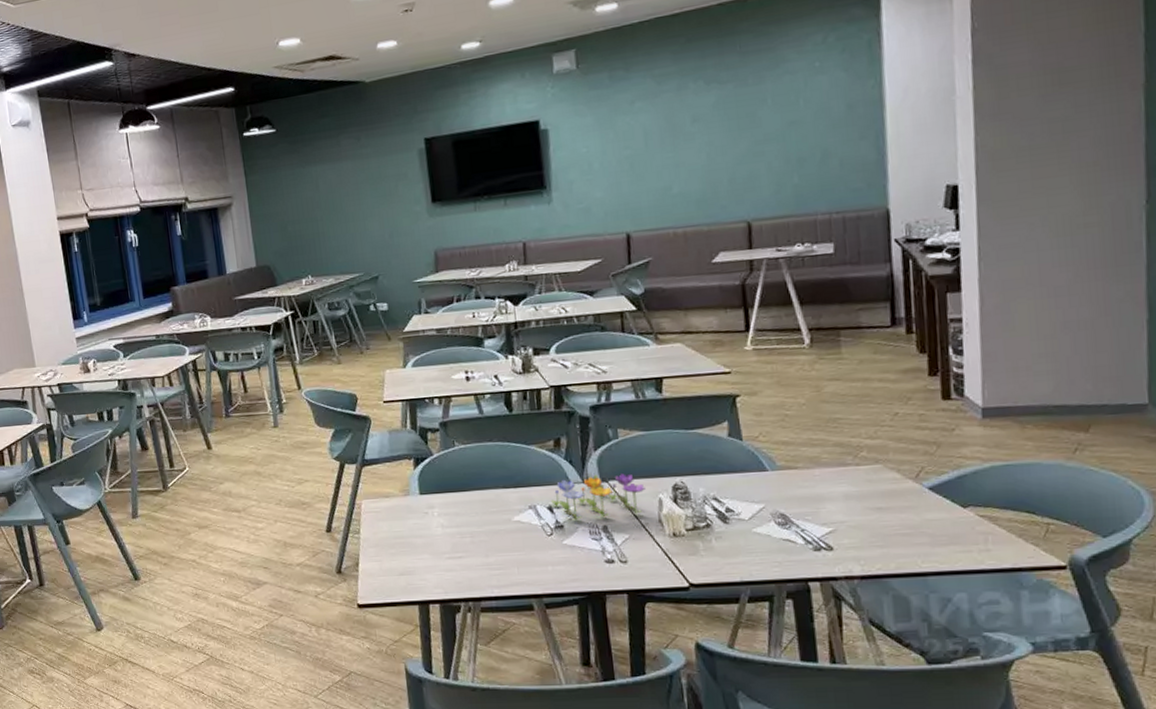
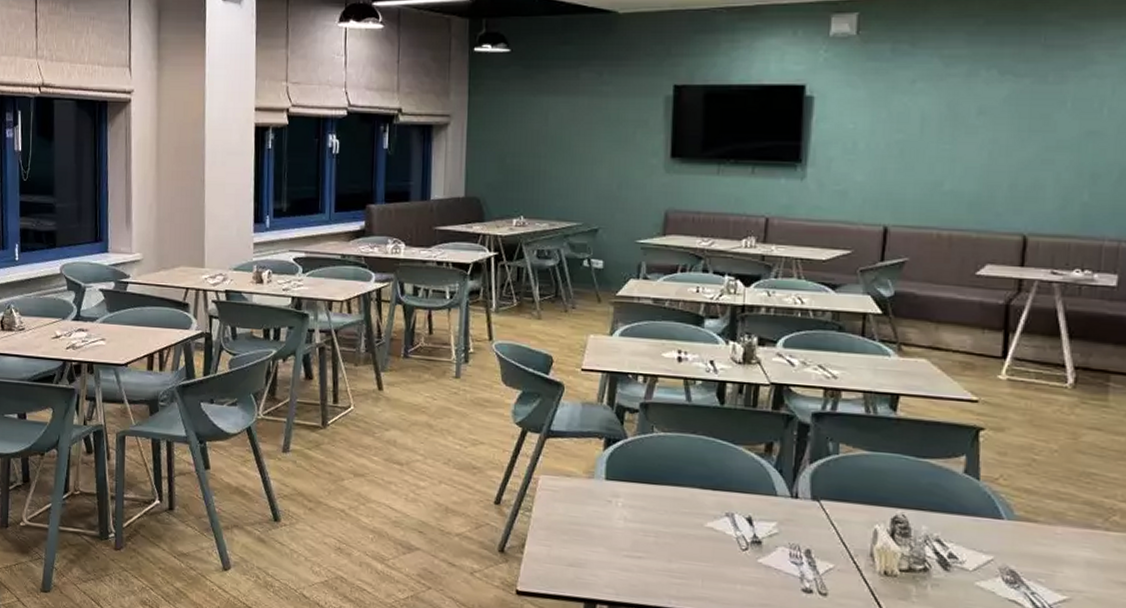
flower: present [551,470,645,521] -> none [752,483,861,543]

